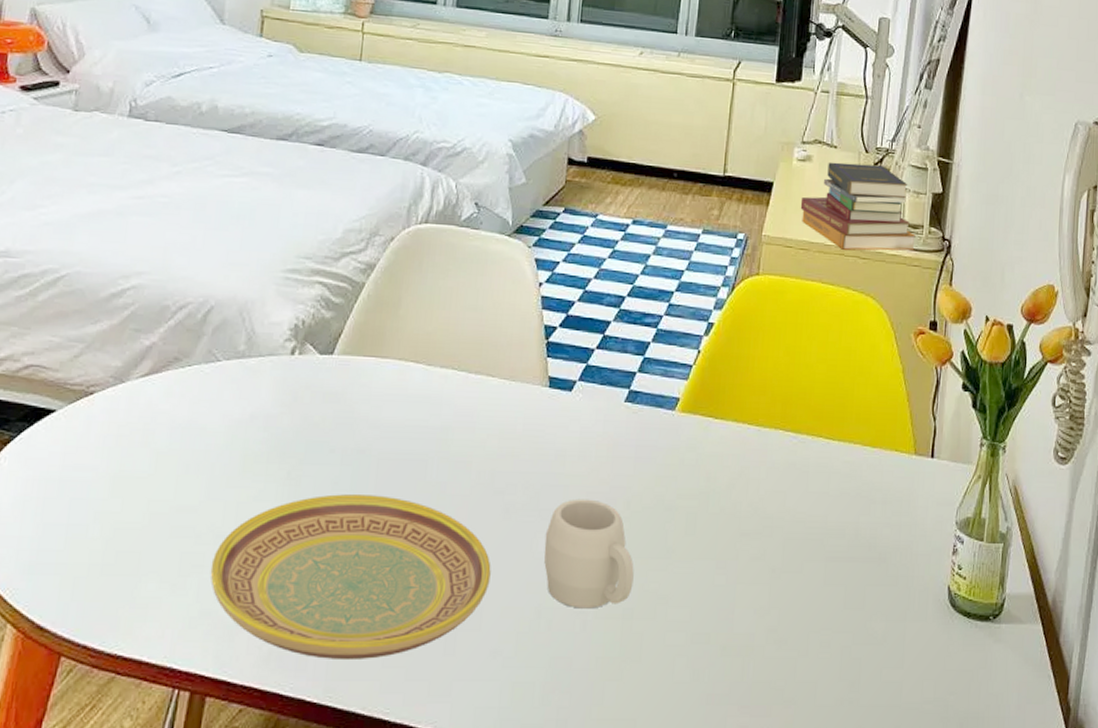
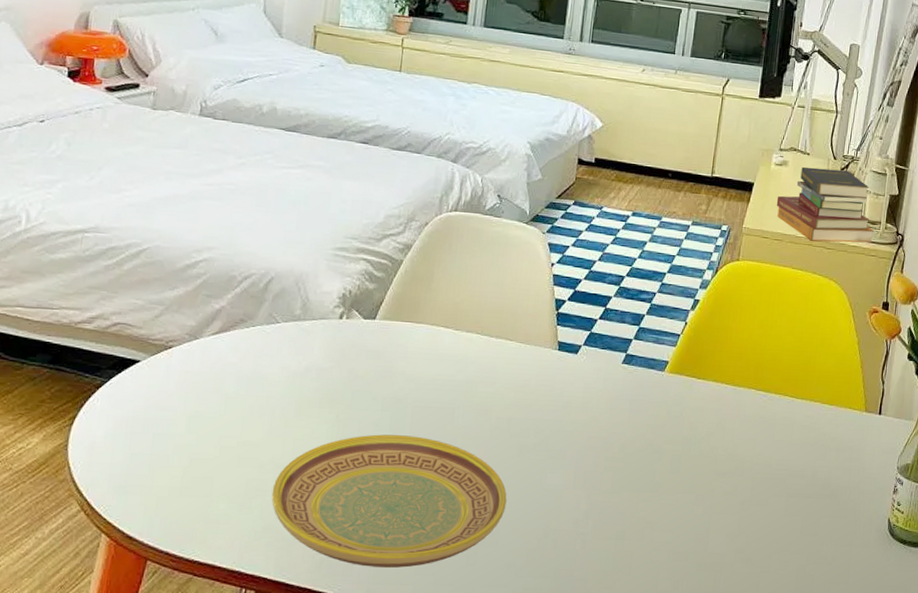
mug: present [544,499,634,609] -> none [551,442,627,531]

